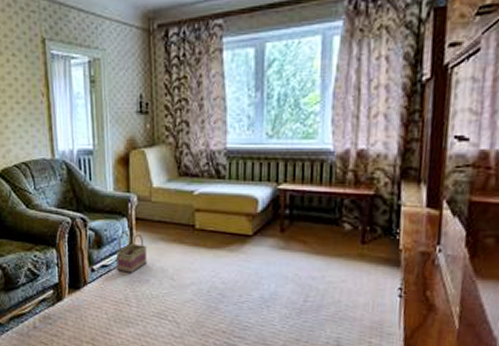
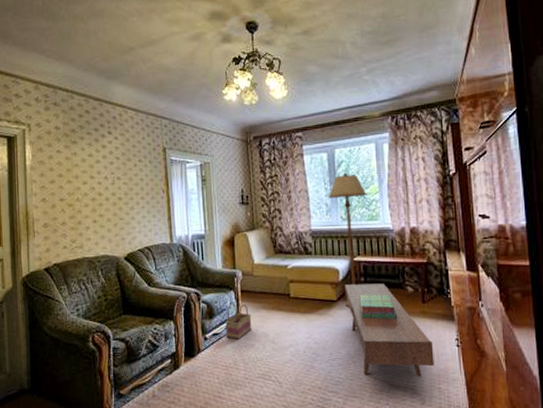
floor lamp: none [251,75,304,244] -> present [327,173,367,308]
coffee table: none [263,217,369,328] -> present [344,283,435,377]
stack of books: none [280,230,328,261] -> present [359,294,398,320]

